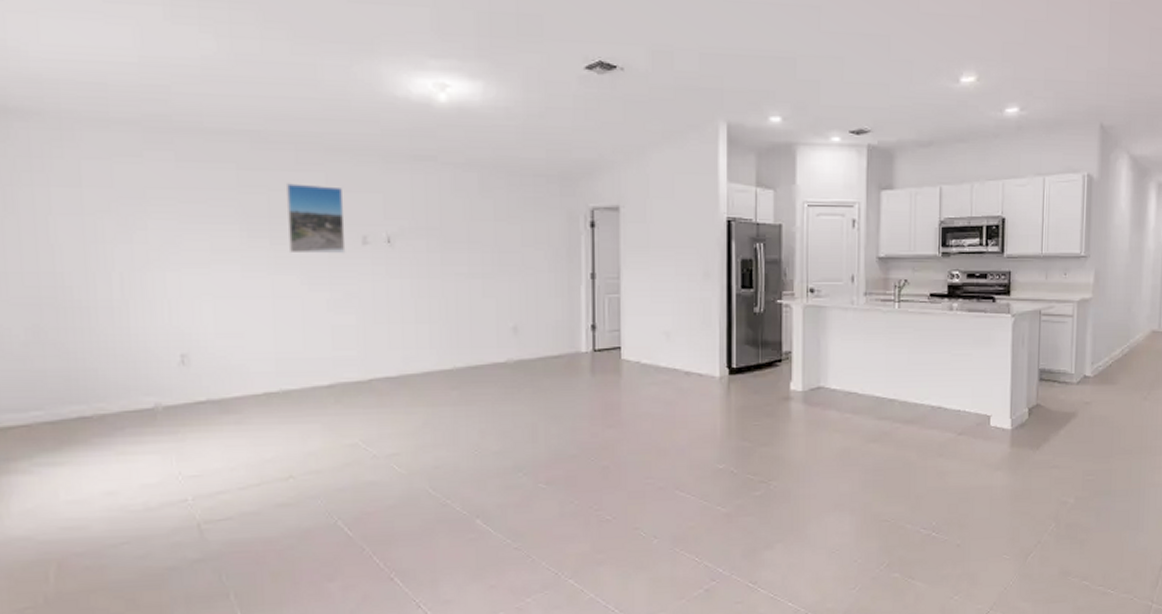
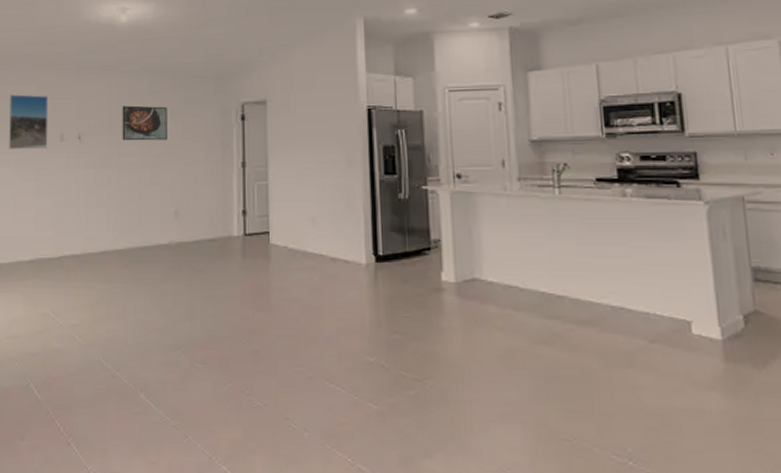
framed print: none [444,205,503,247] -> present [122,105,167,141]

